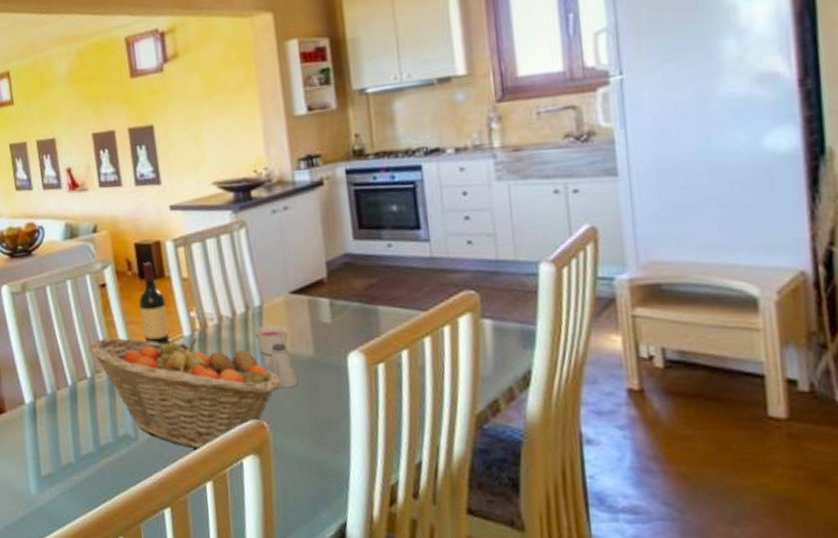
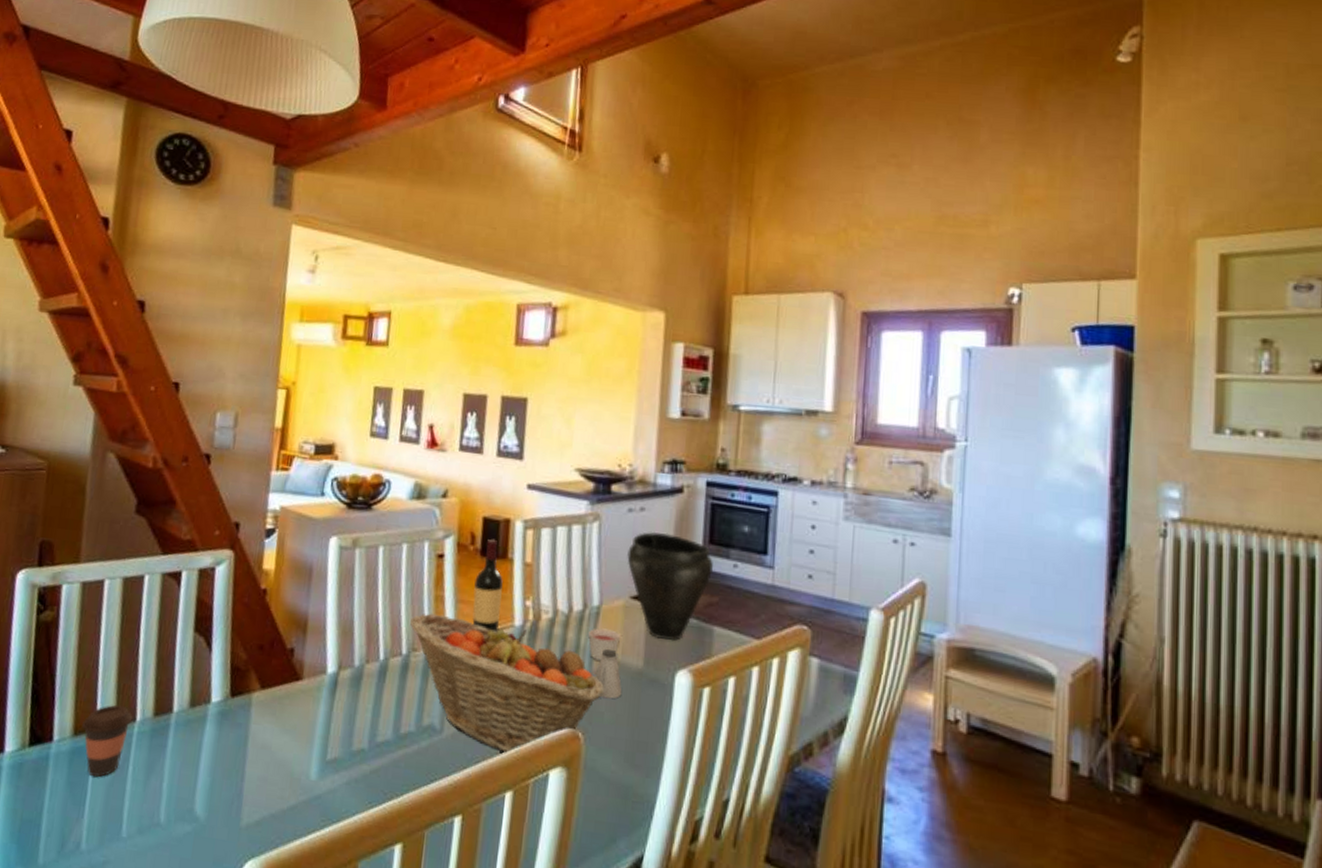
vase: none [278,226,368,327] -> present [627,531,714,641]

